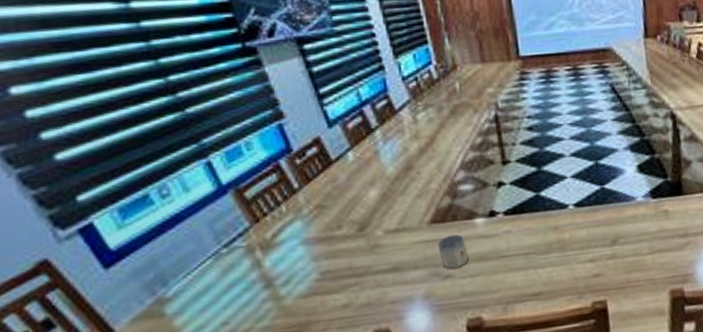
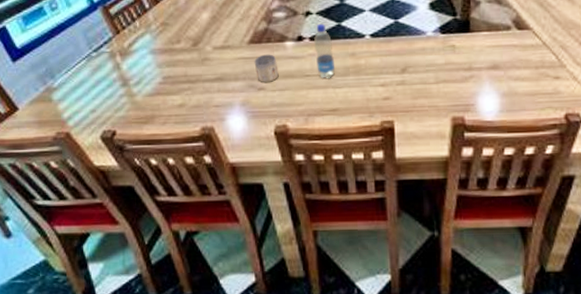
bottle: none [509,194,536,259] -> present [314,23,336,79]

